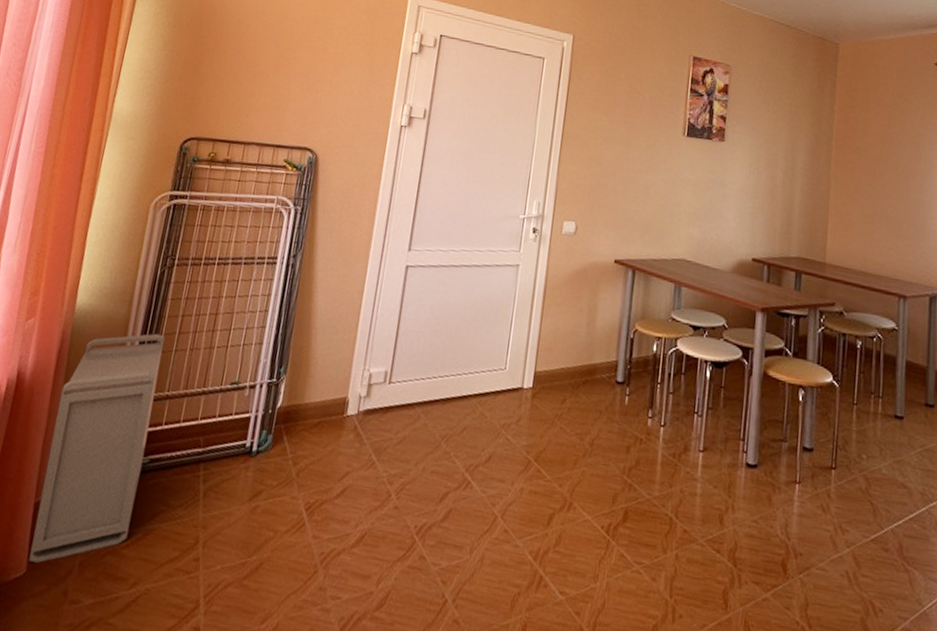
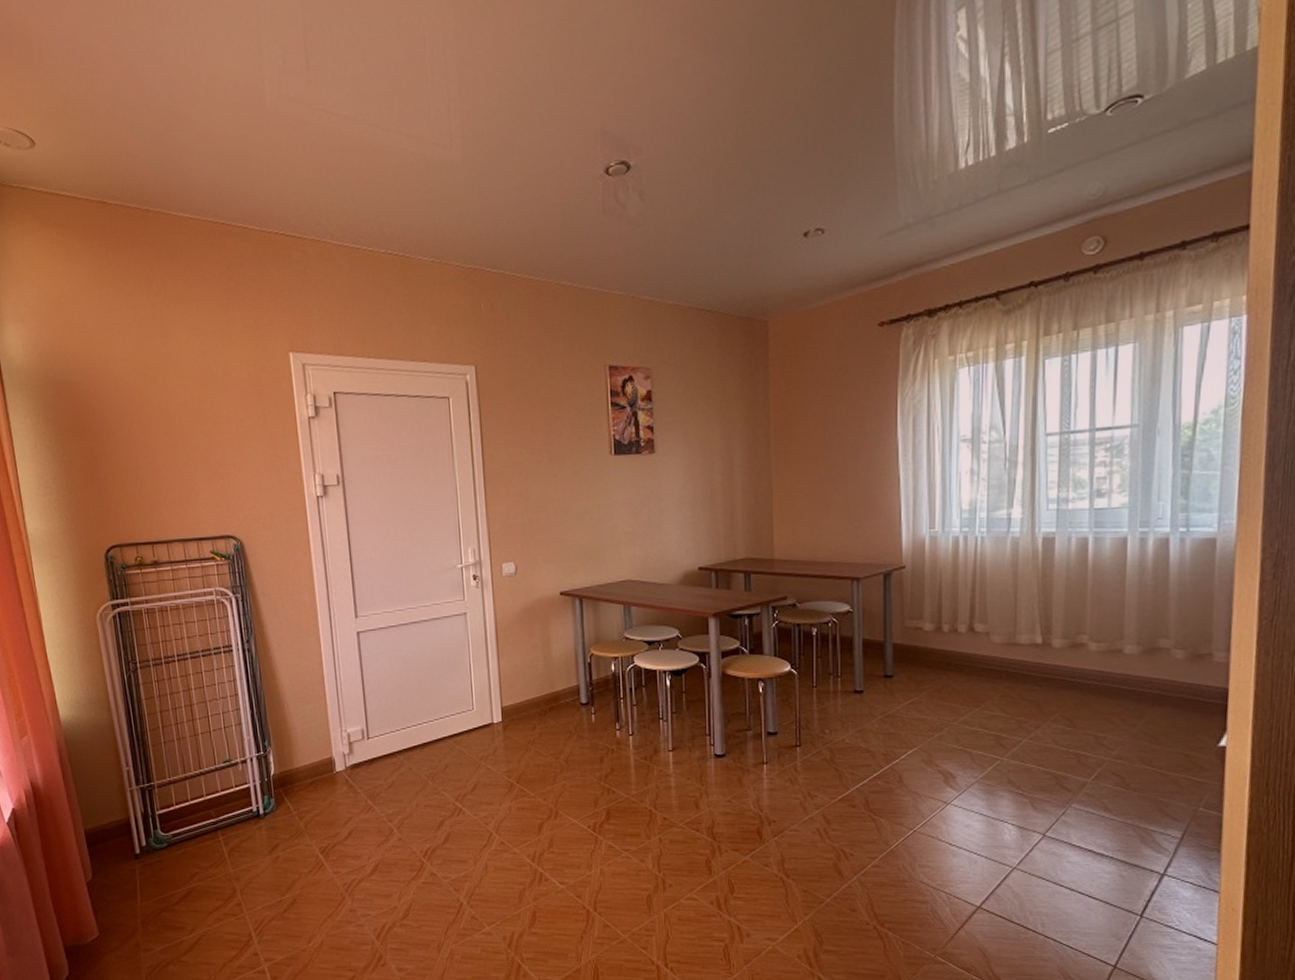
storage bin: present [28,333,165,563] -> none [74,730,174,926]

